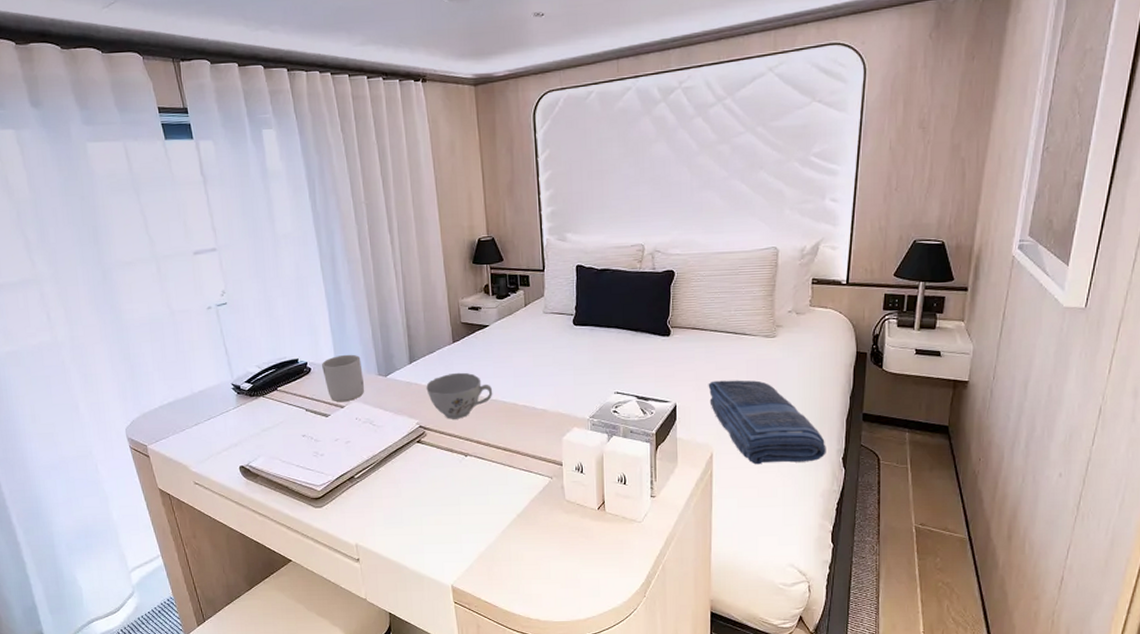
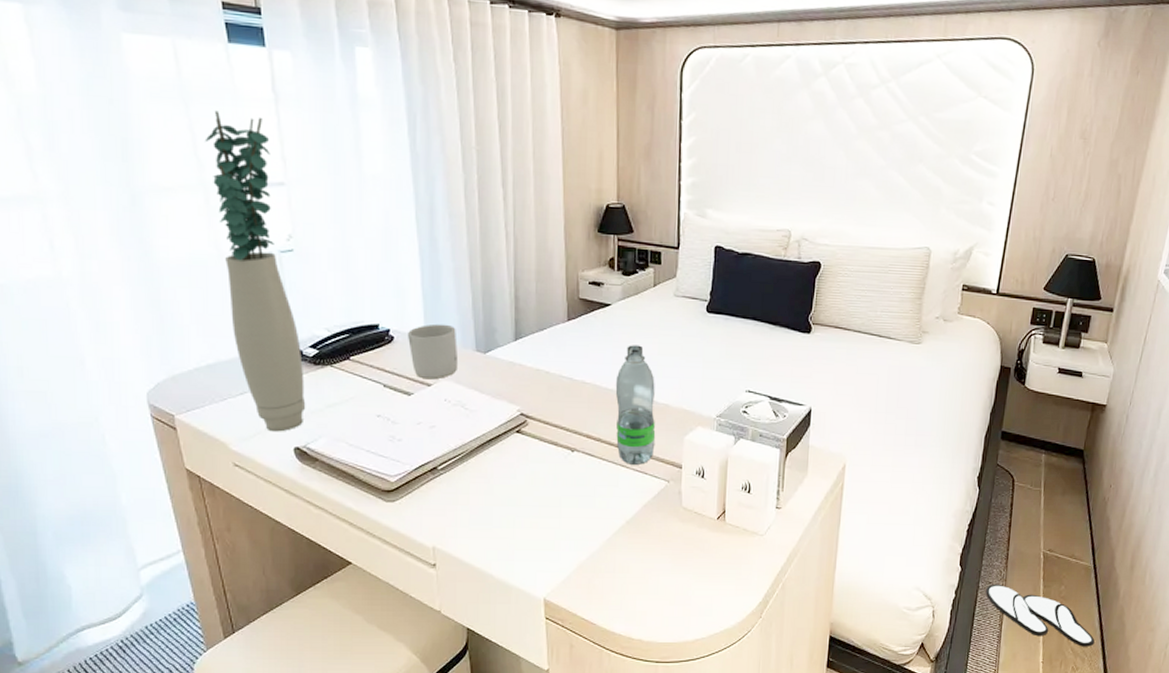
vase: none [153,196,246,454] -> present [204,110,306,432]
teacup: present [426,372,493,419] -> none [532,355,610,408]
bottle: none [498,359,537,465] -> present [615,345,656,465]
towel: present [708,380,826,465] -> none [846,385,963,479]
slippers: none [860,558,976,616] -> present [986,584,1095,647]

